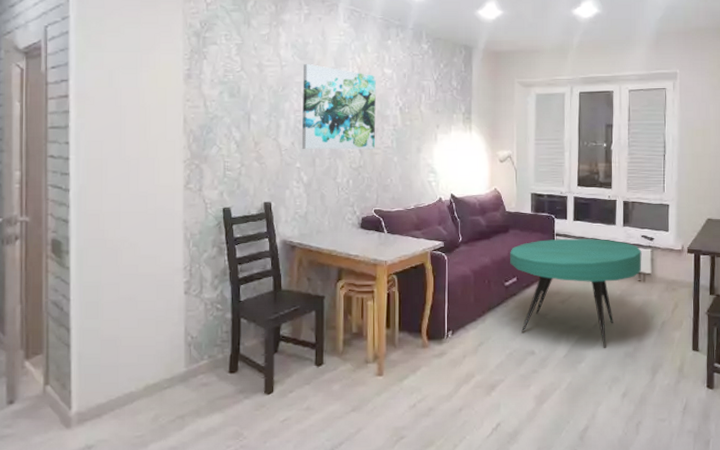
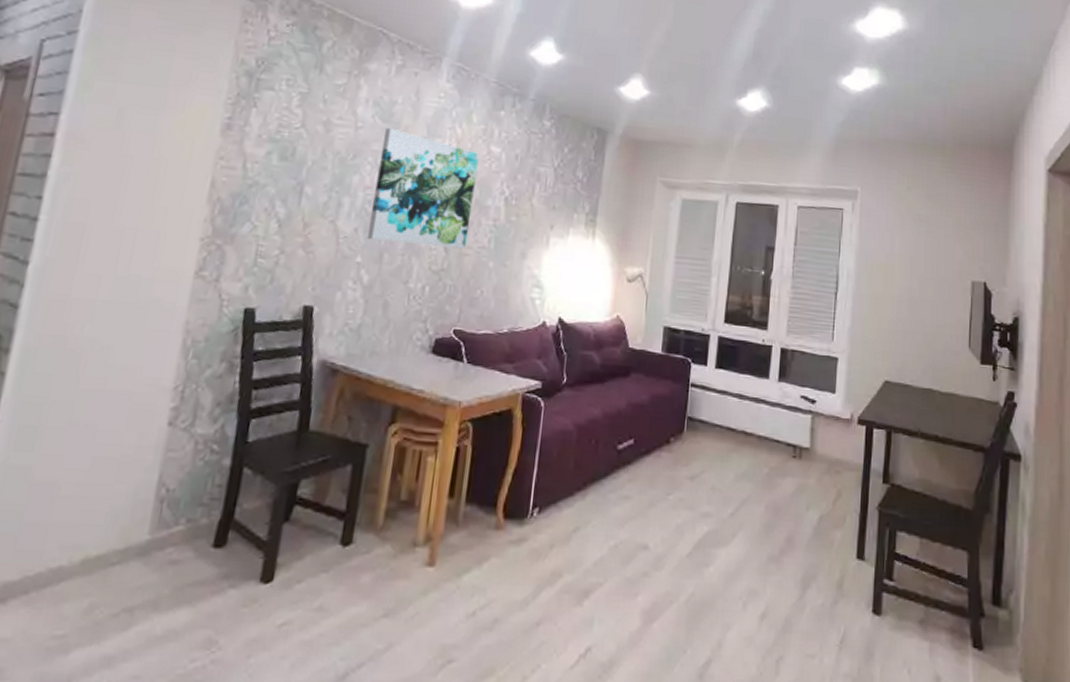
coffee table: present [510,238,642,348] -> none [627,390,800,547]

